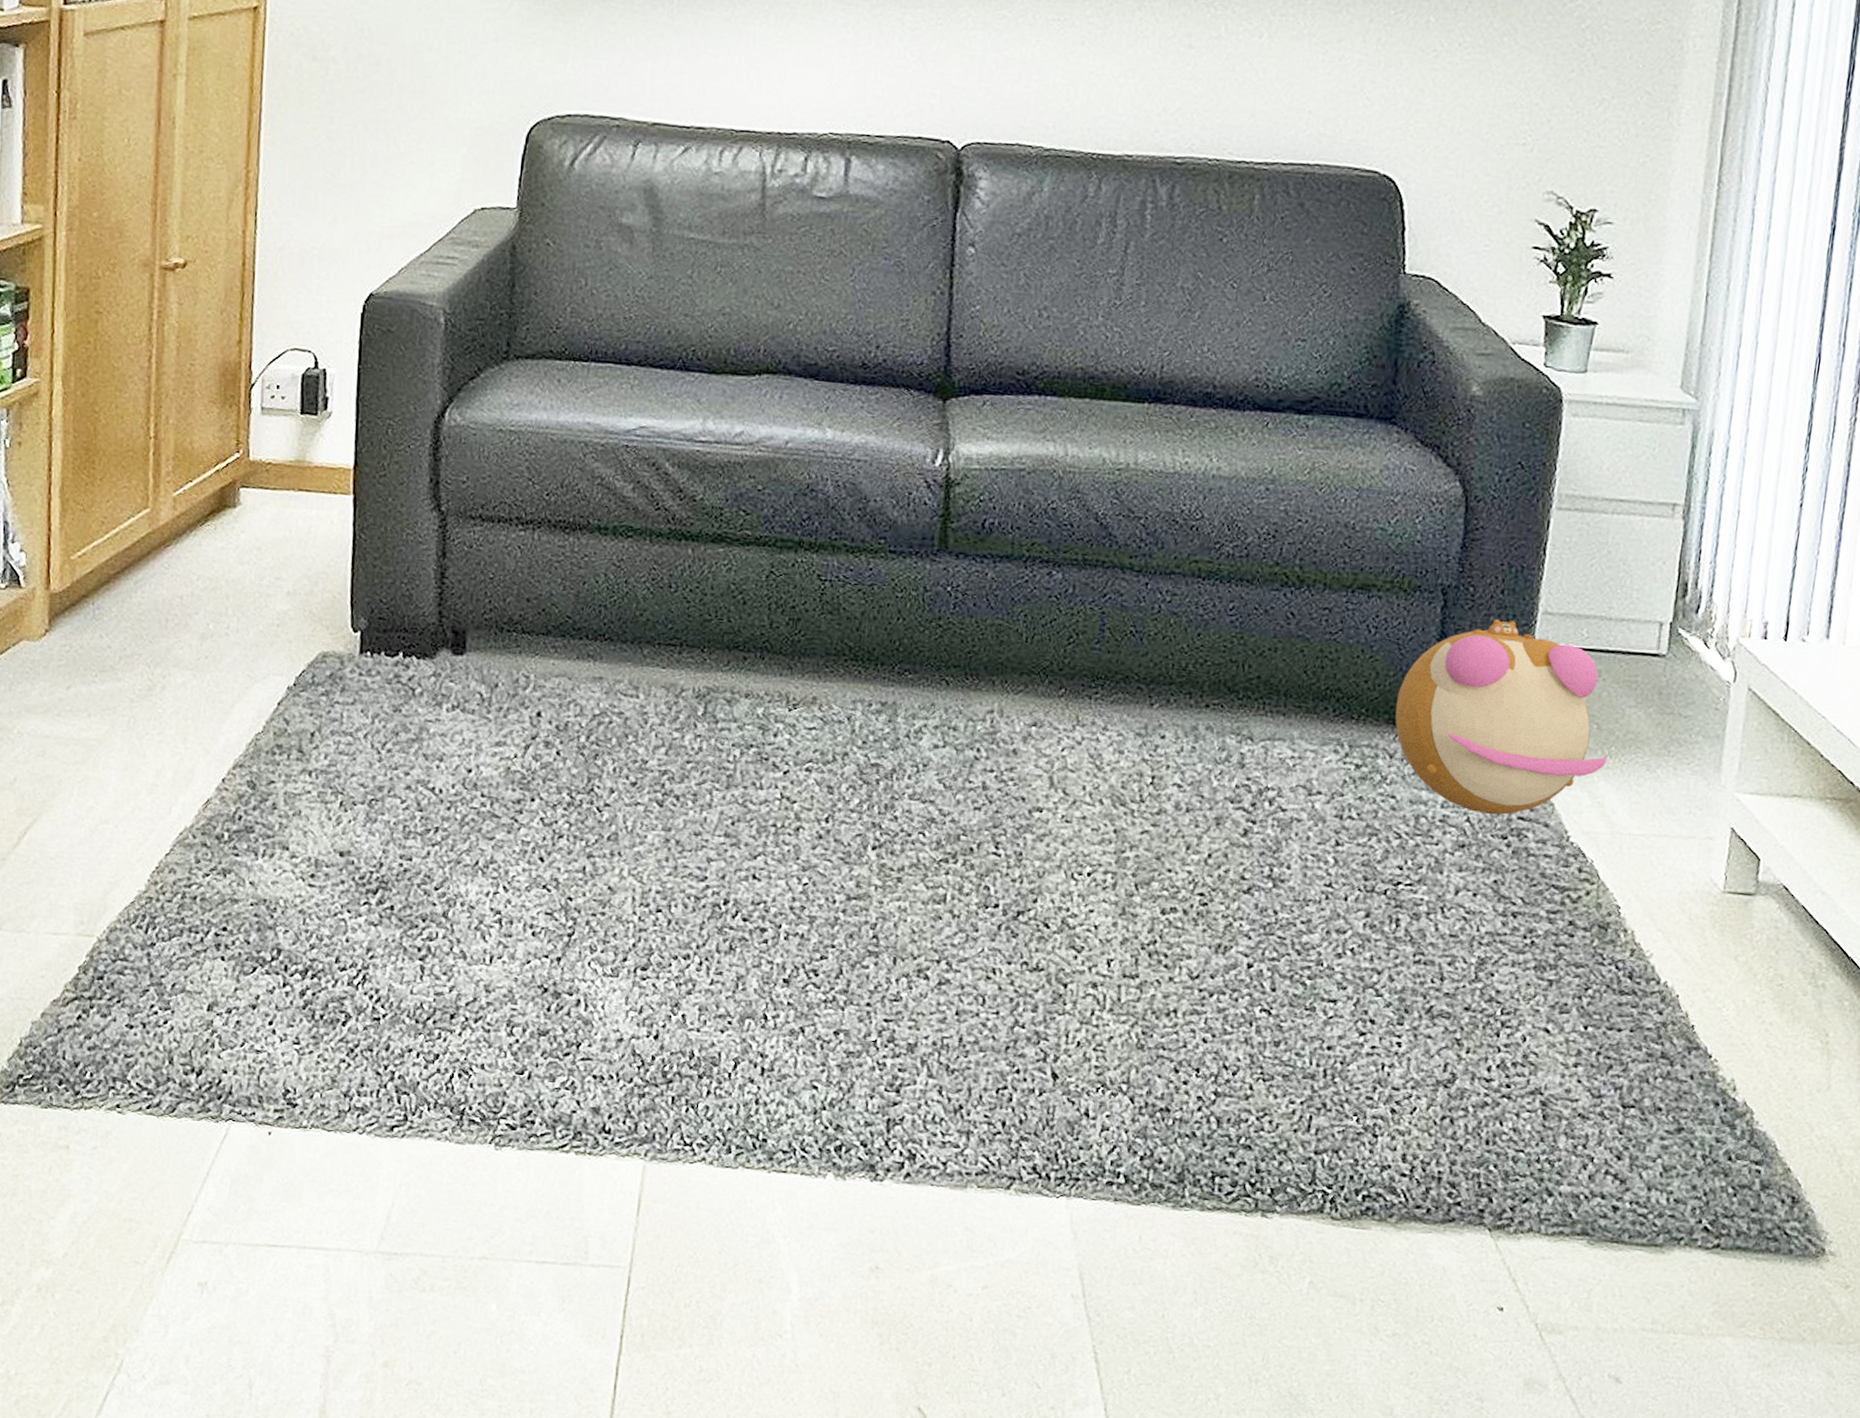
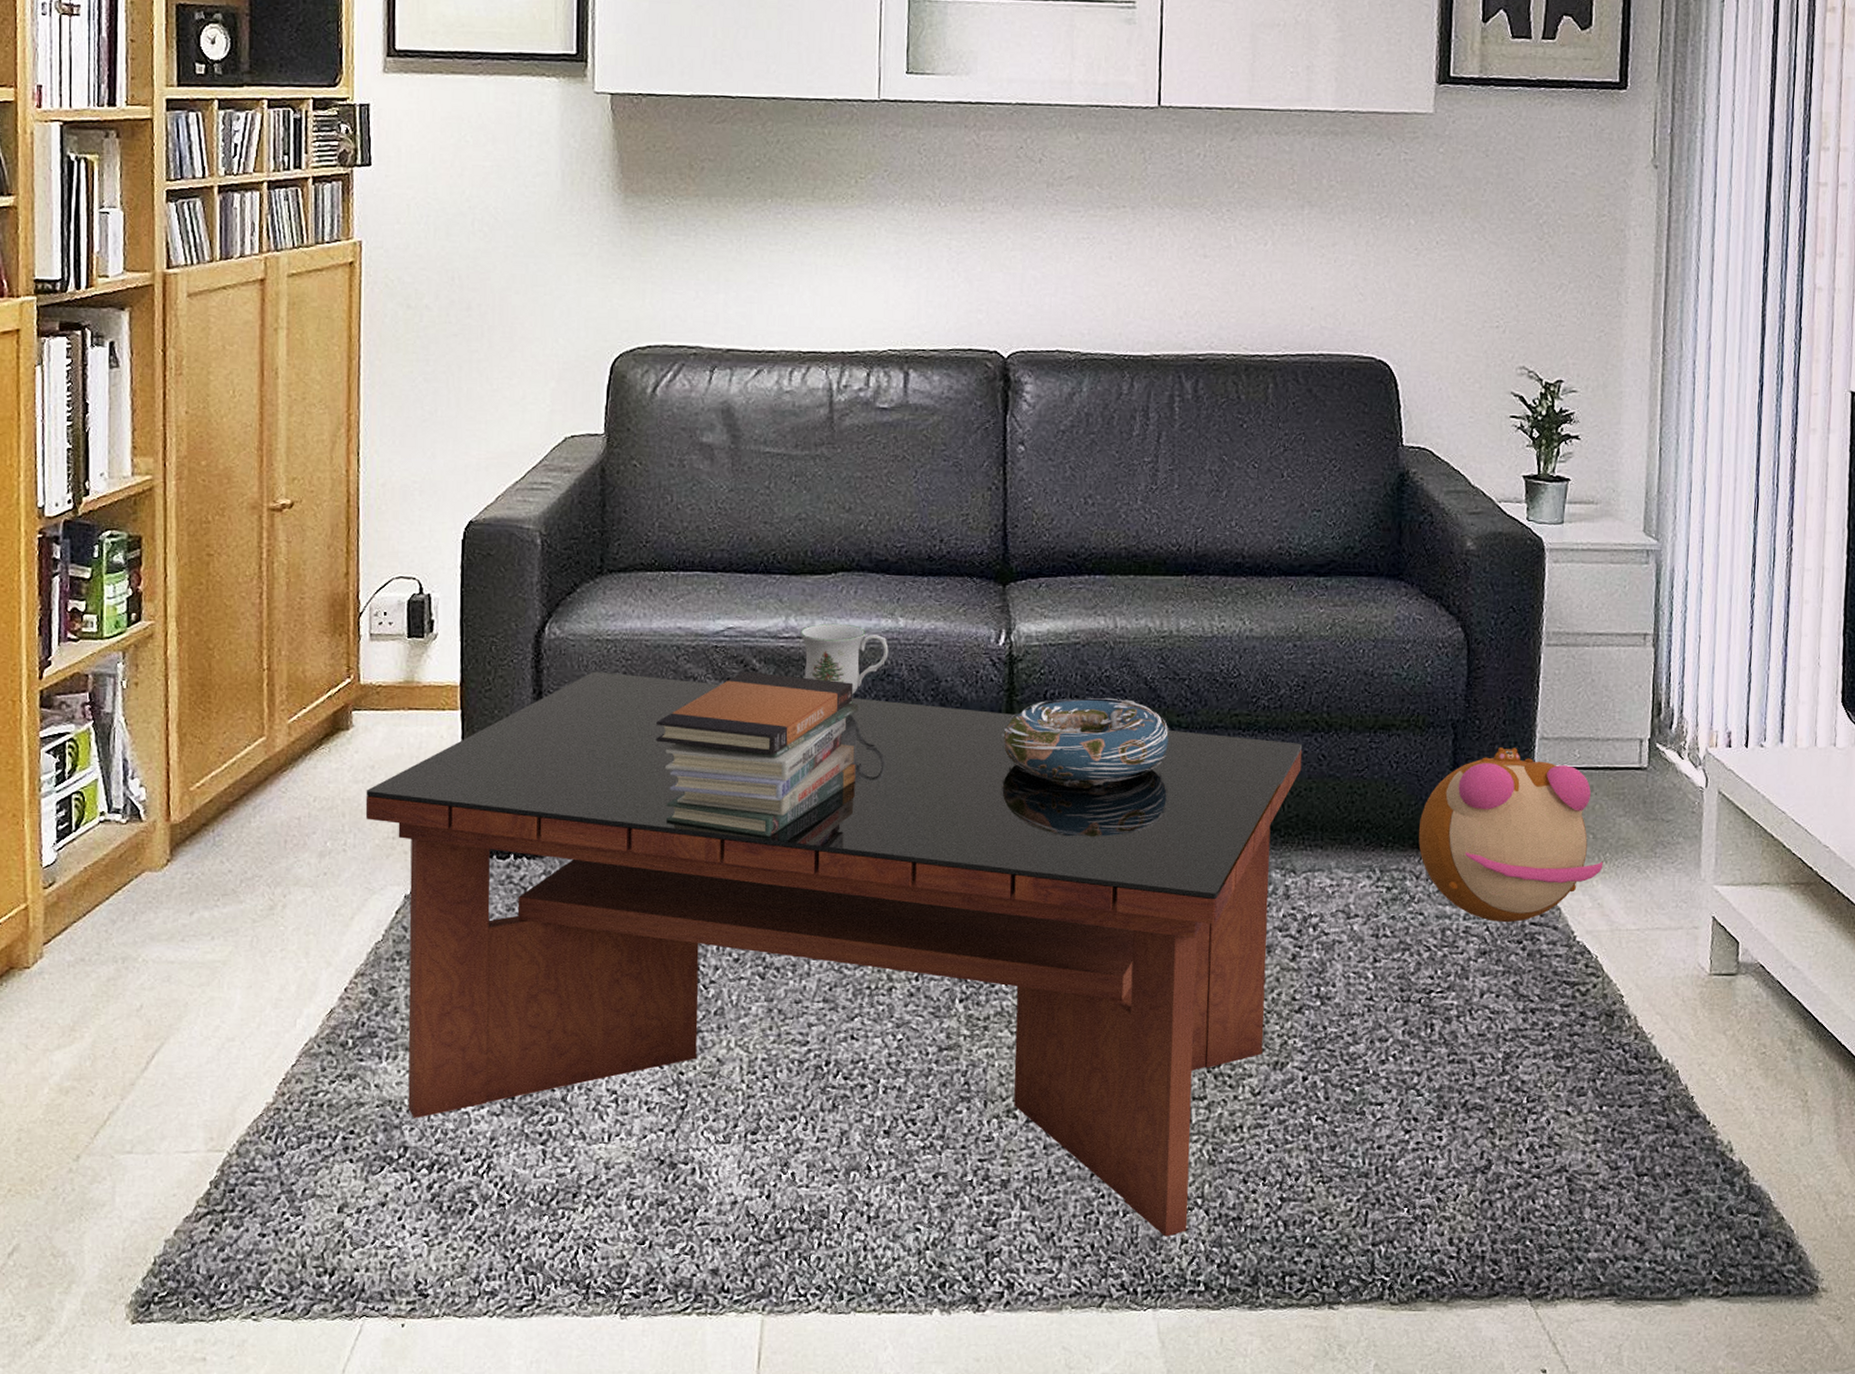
coffee table: none [250,463,1269,1122] -> present [365,671,1303,1237]
book stack: none [558,475,778,655] -> present [656,671,858,837]
mug: none [718,429,814,519] -> present [801,623,889,704]
decorative bowl: none [933,529,1121,628] -> present [1002,697,1171,786]

